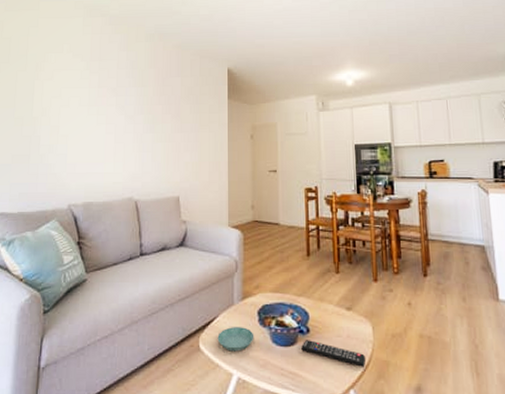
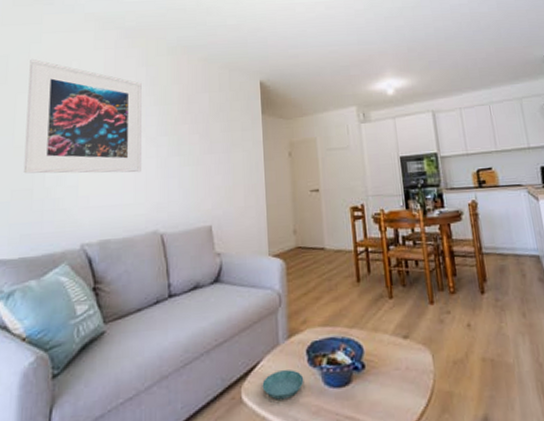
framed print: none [22,41,123,146] -> present [23,58,142,174]
remote control: present [301,340,366,367] -> none [357,377,428,402]

